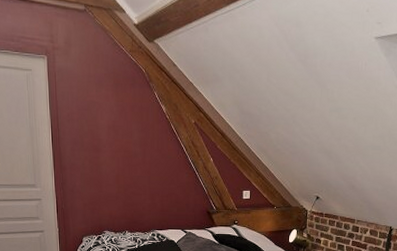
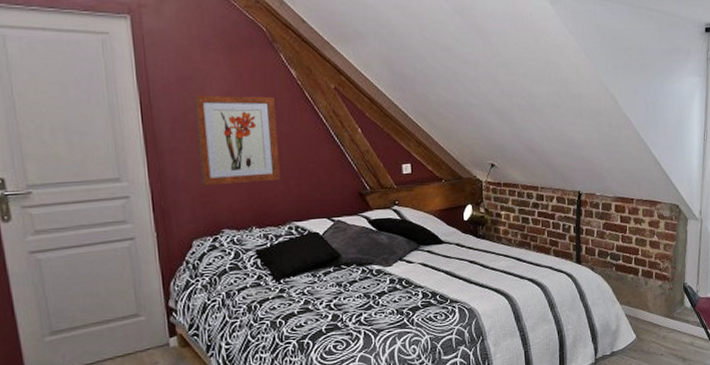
wall art: none [89,123,148,196] -> present [193,95,281,186]

